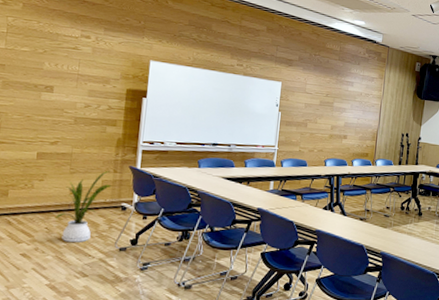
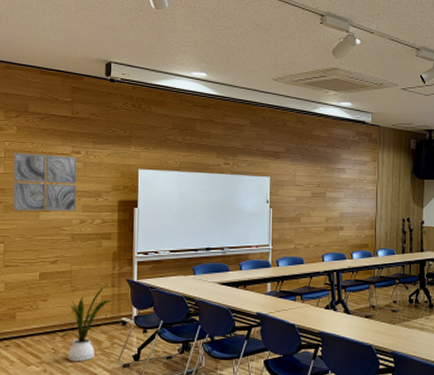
wall art: none [12,29,86,95] -> present [13,153,77,211]

